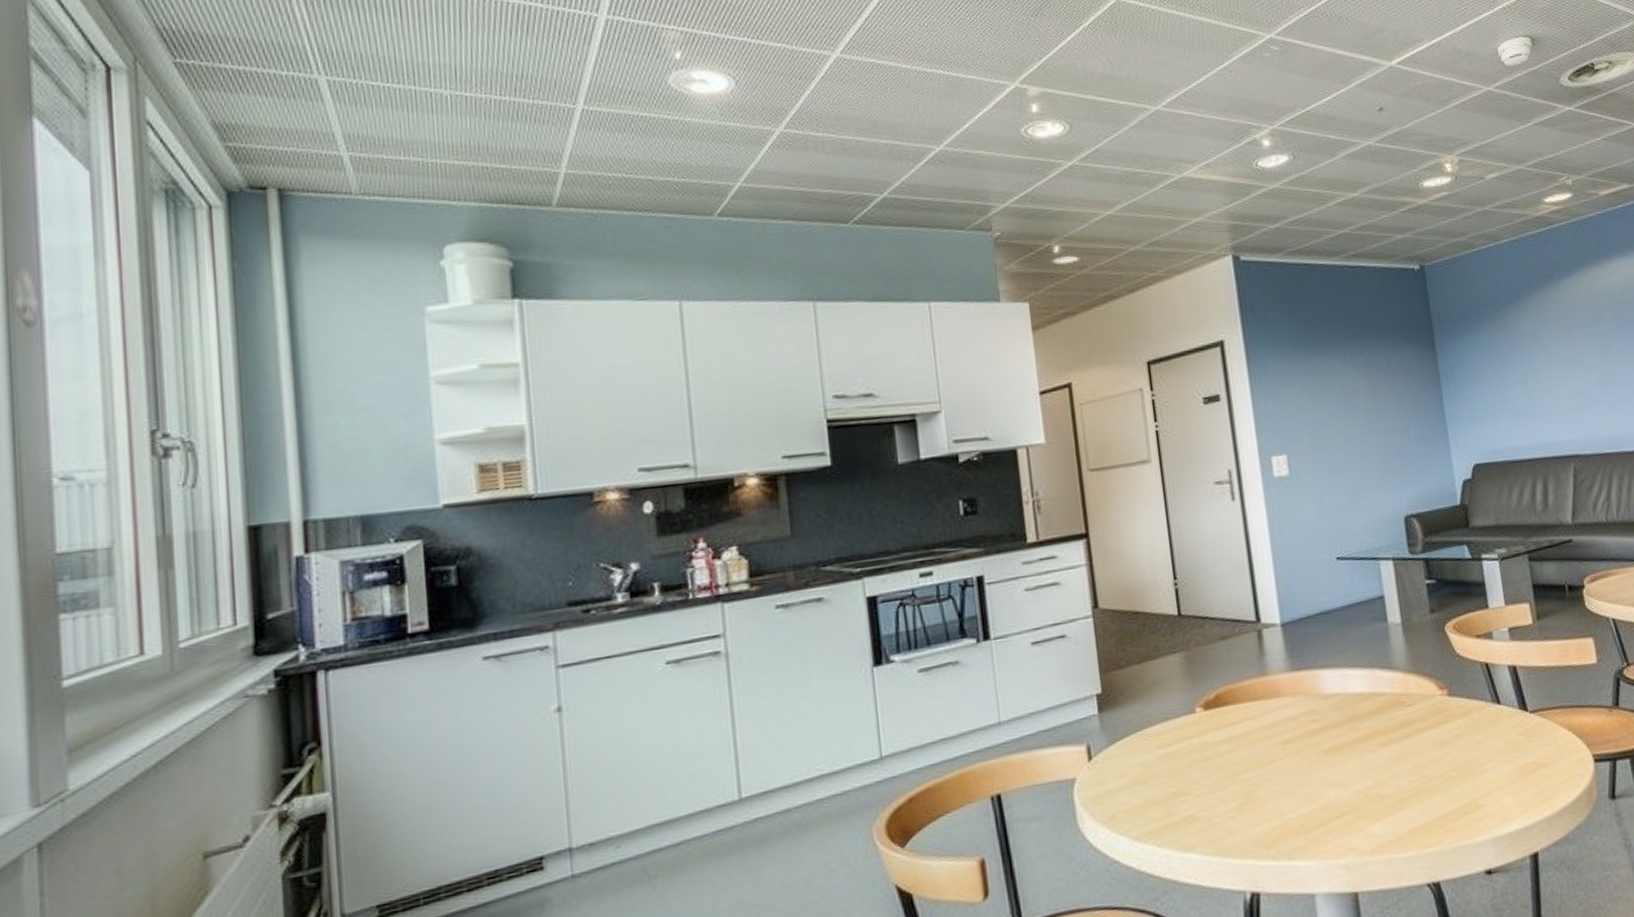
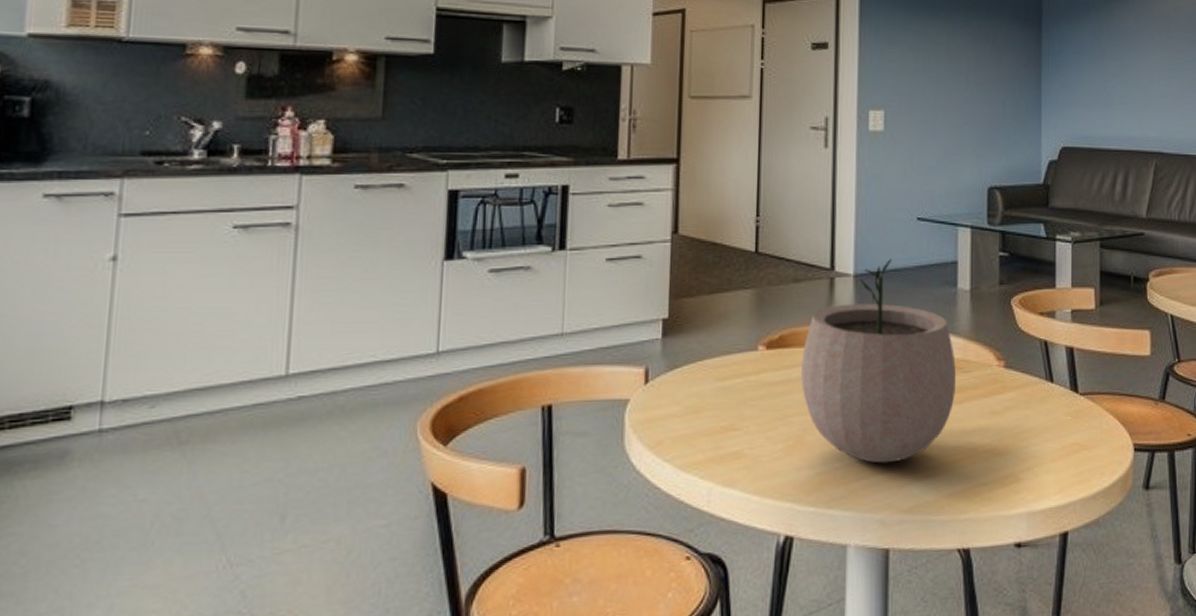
plant pot: none [1241,602,1402,809] -> present [801,259,956,464]

